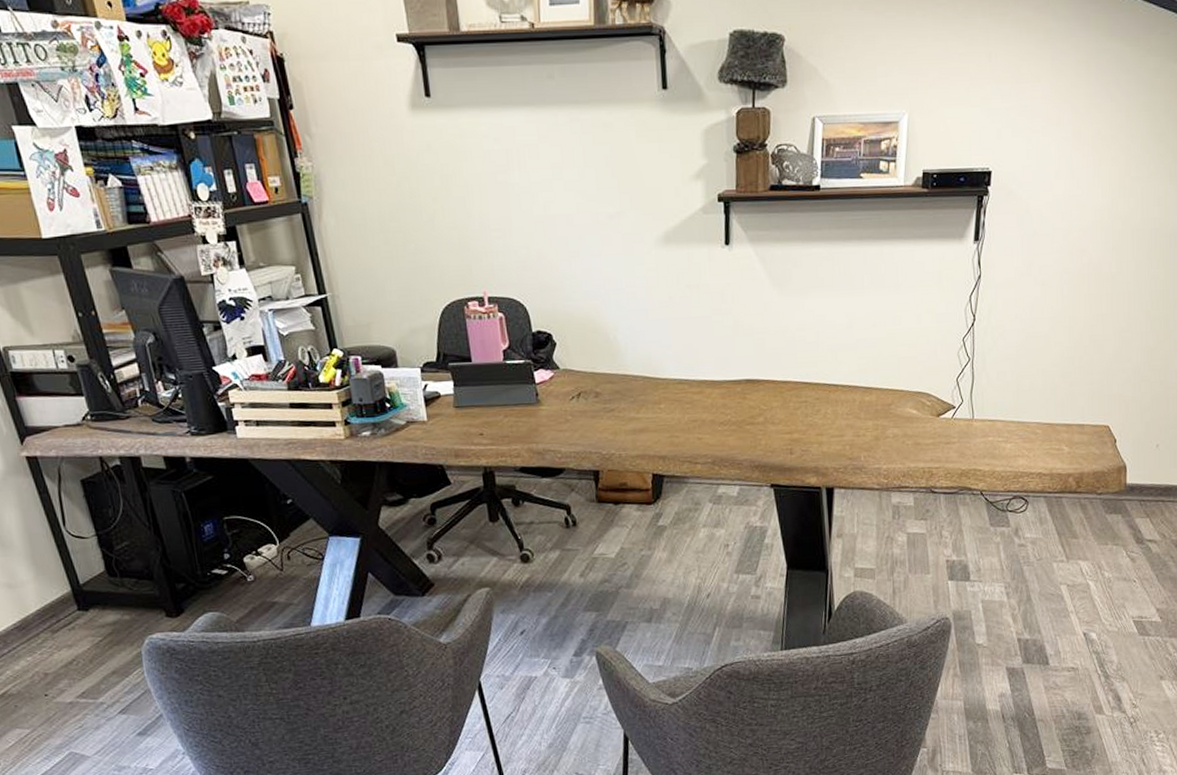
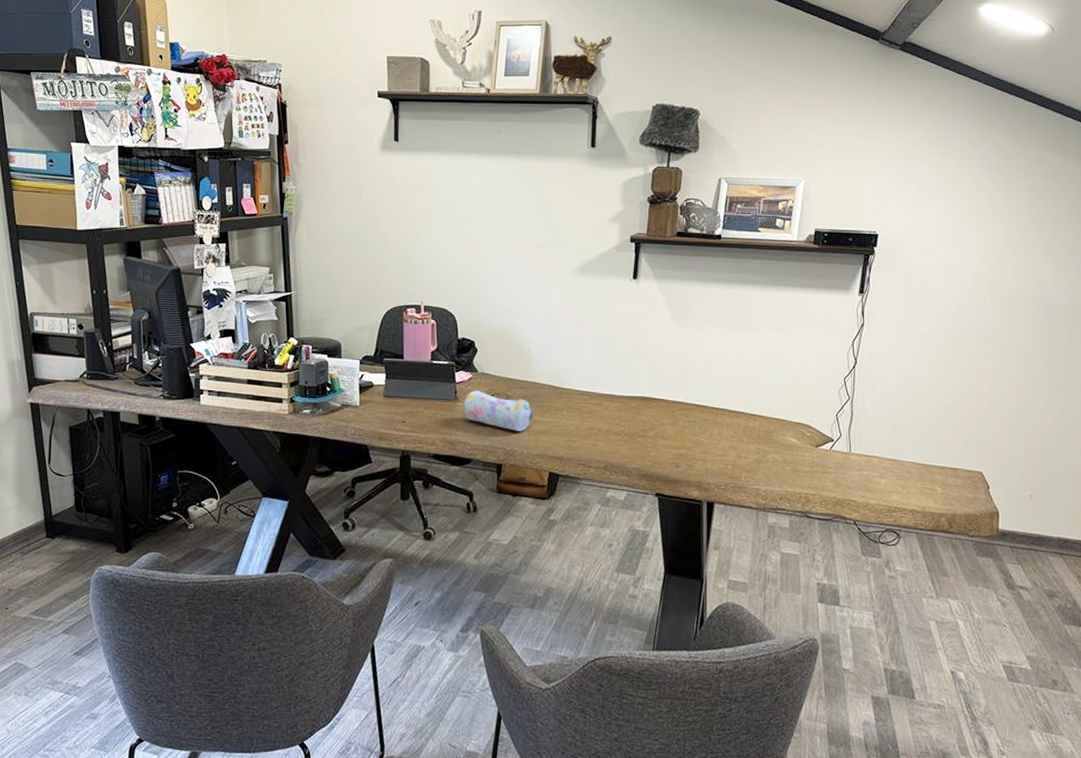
pencil case: none [547,389,627,432] -> present [463,389,532,431]

